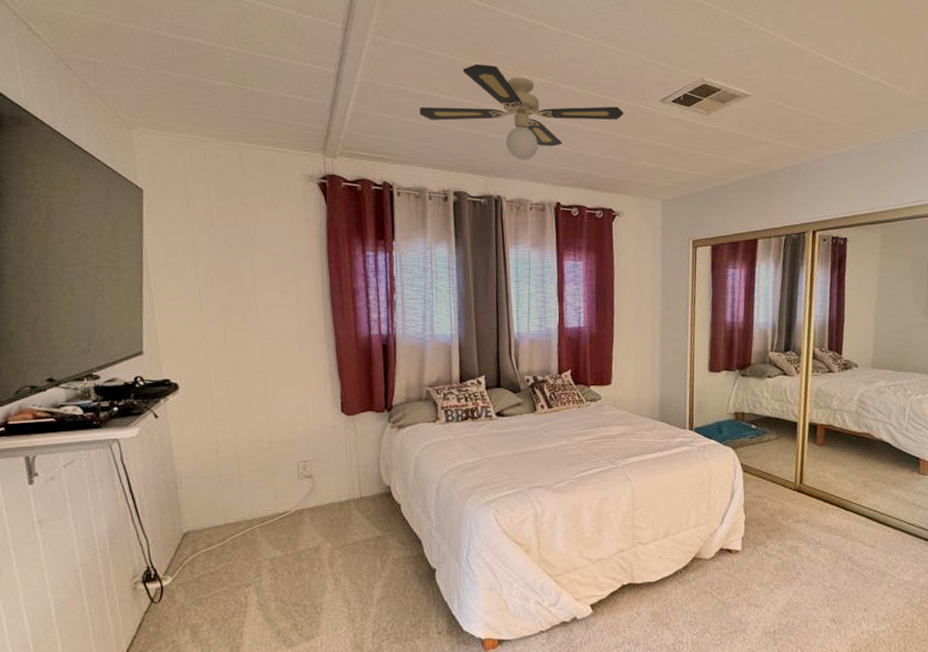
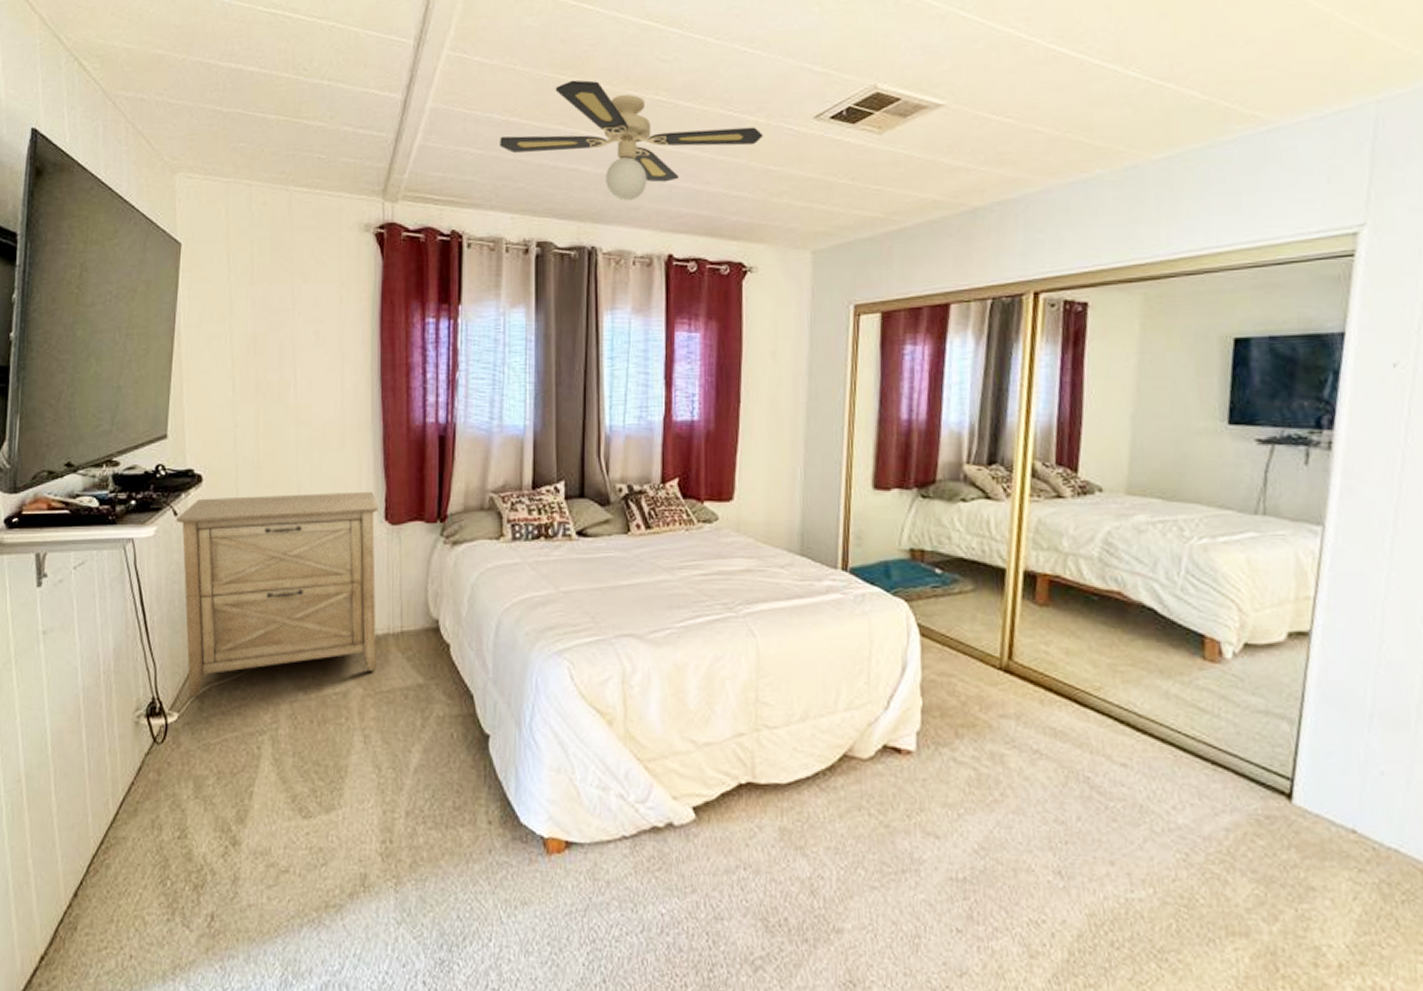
cabinet: none [157,390,341,563] -> present [176,491,378,697]

